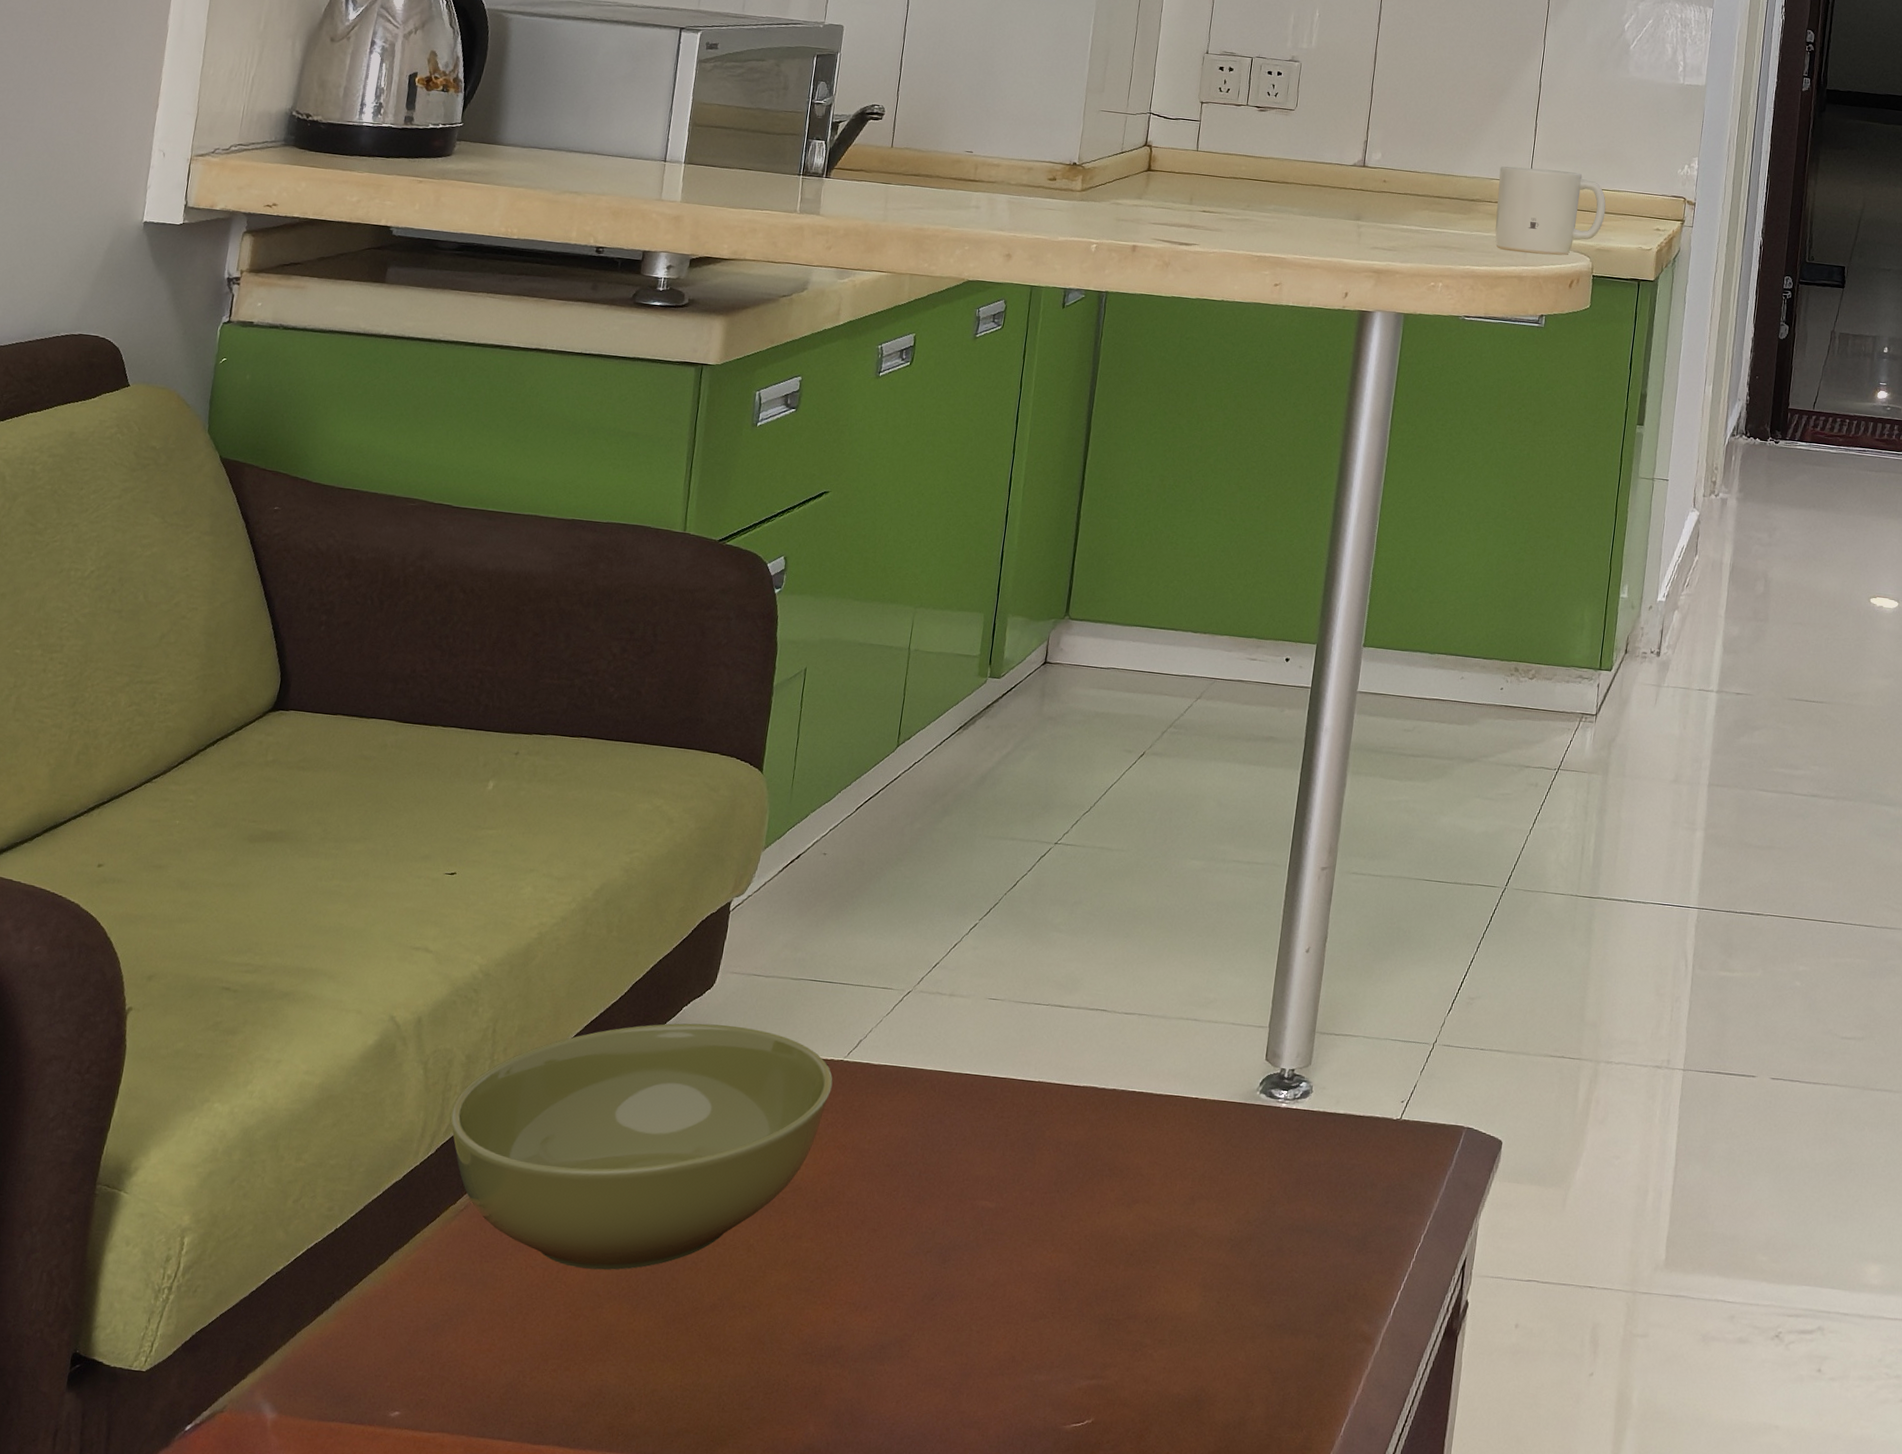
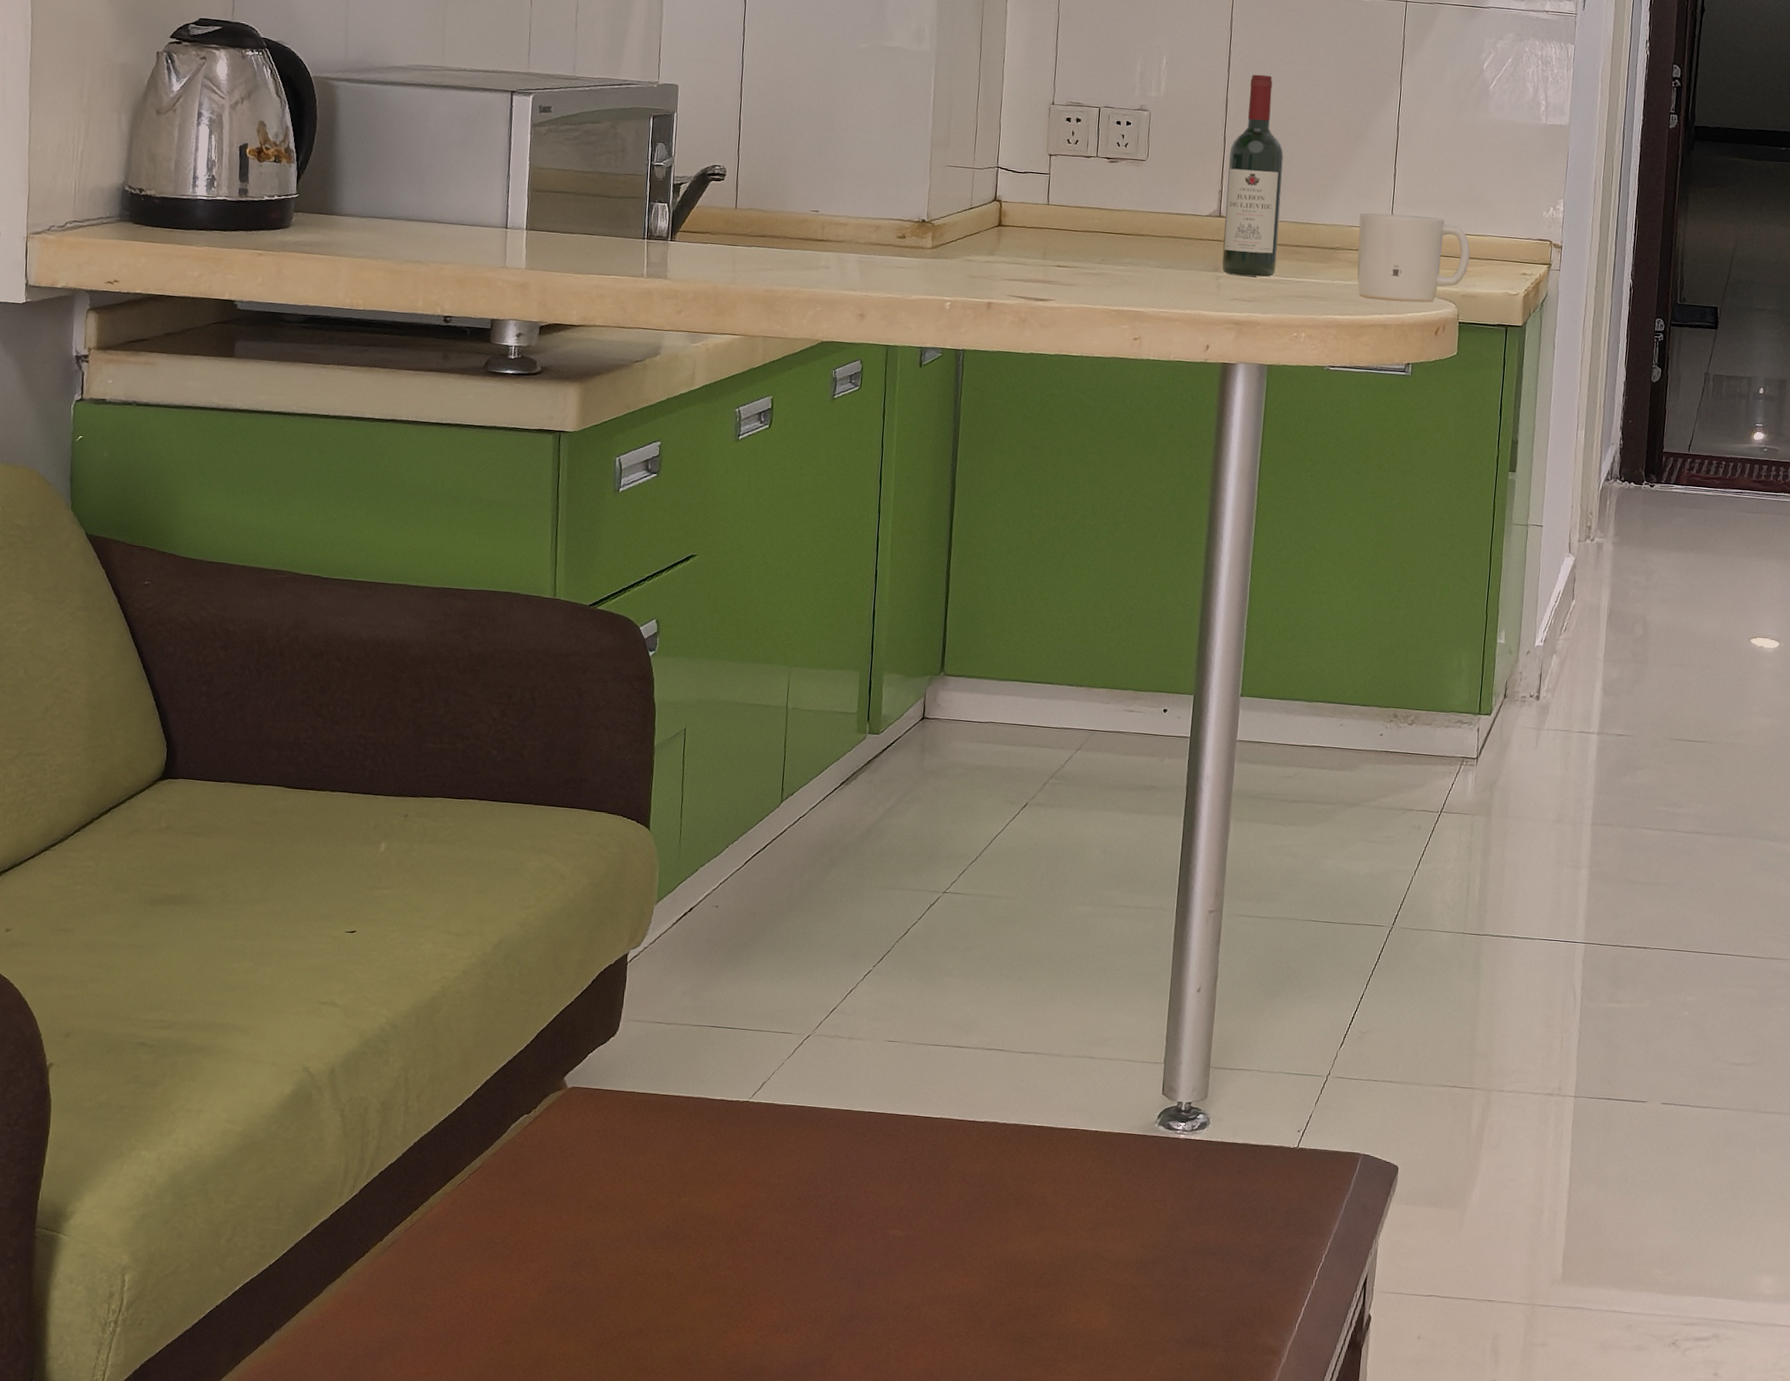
bowl: present [449,1023,833,1270] -> none [369,1068,740,1299]
wine bottle: none [1364,29,1429,227] -> present [1222,74,1284,278]

